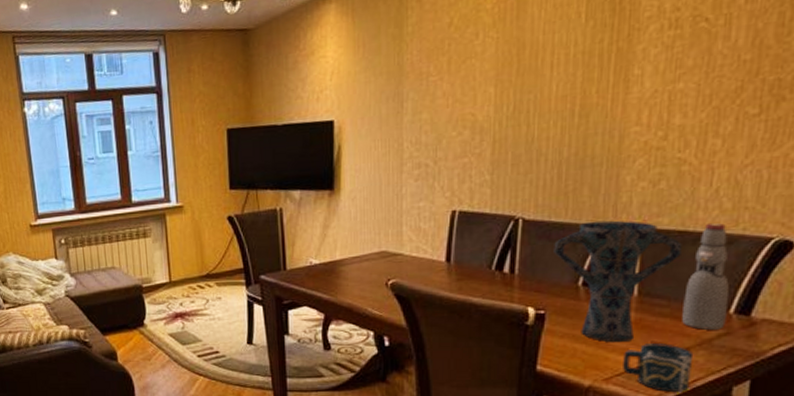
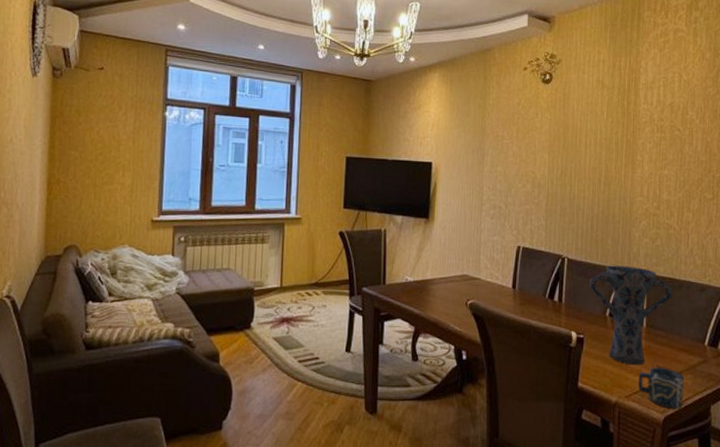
bottle: present [682,222,729,330] -> none [676,274,703,358]

